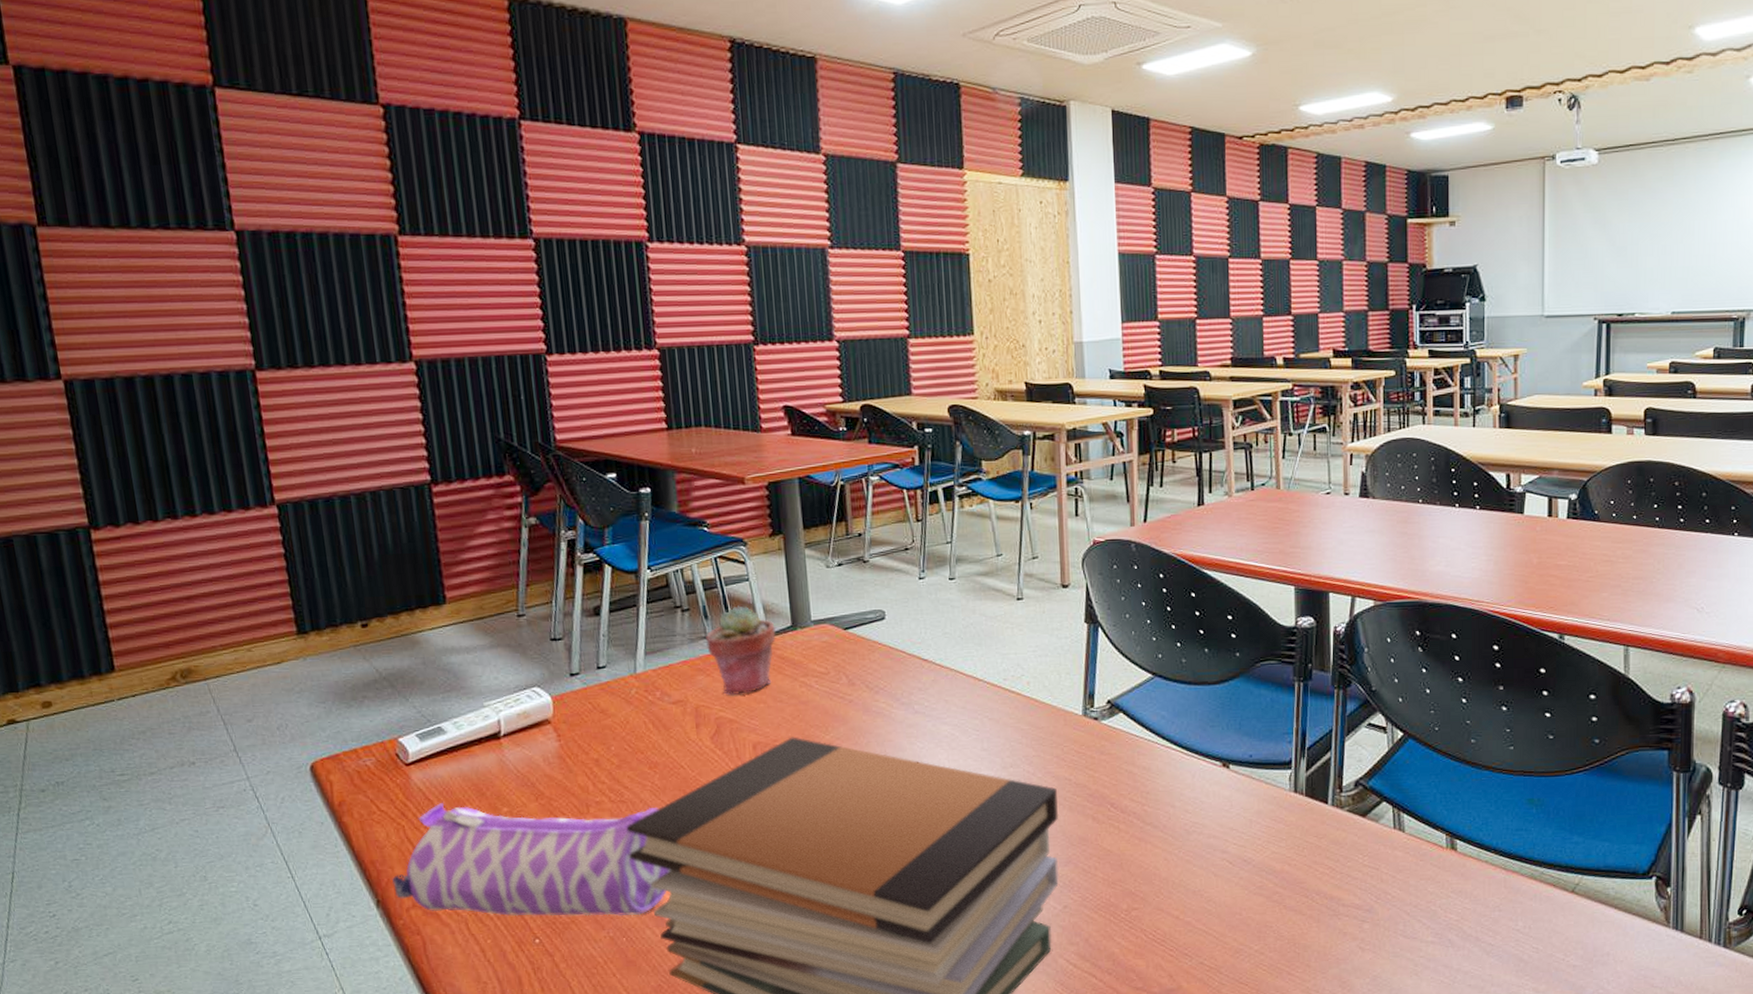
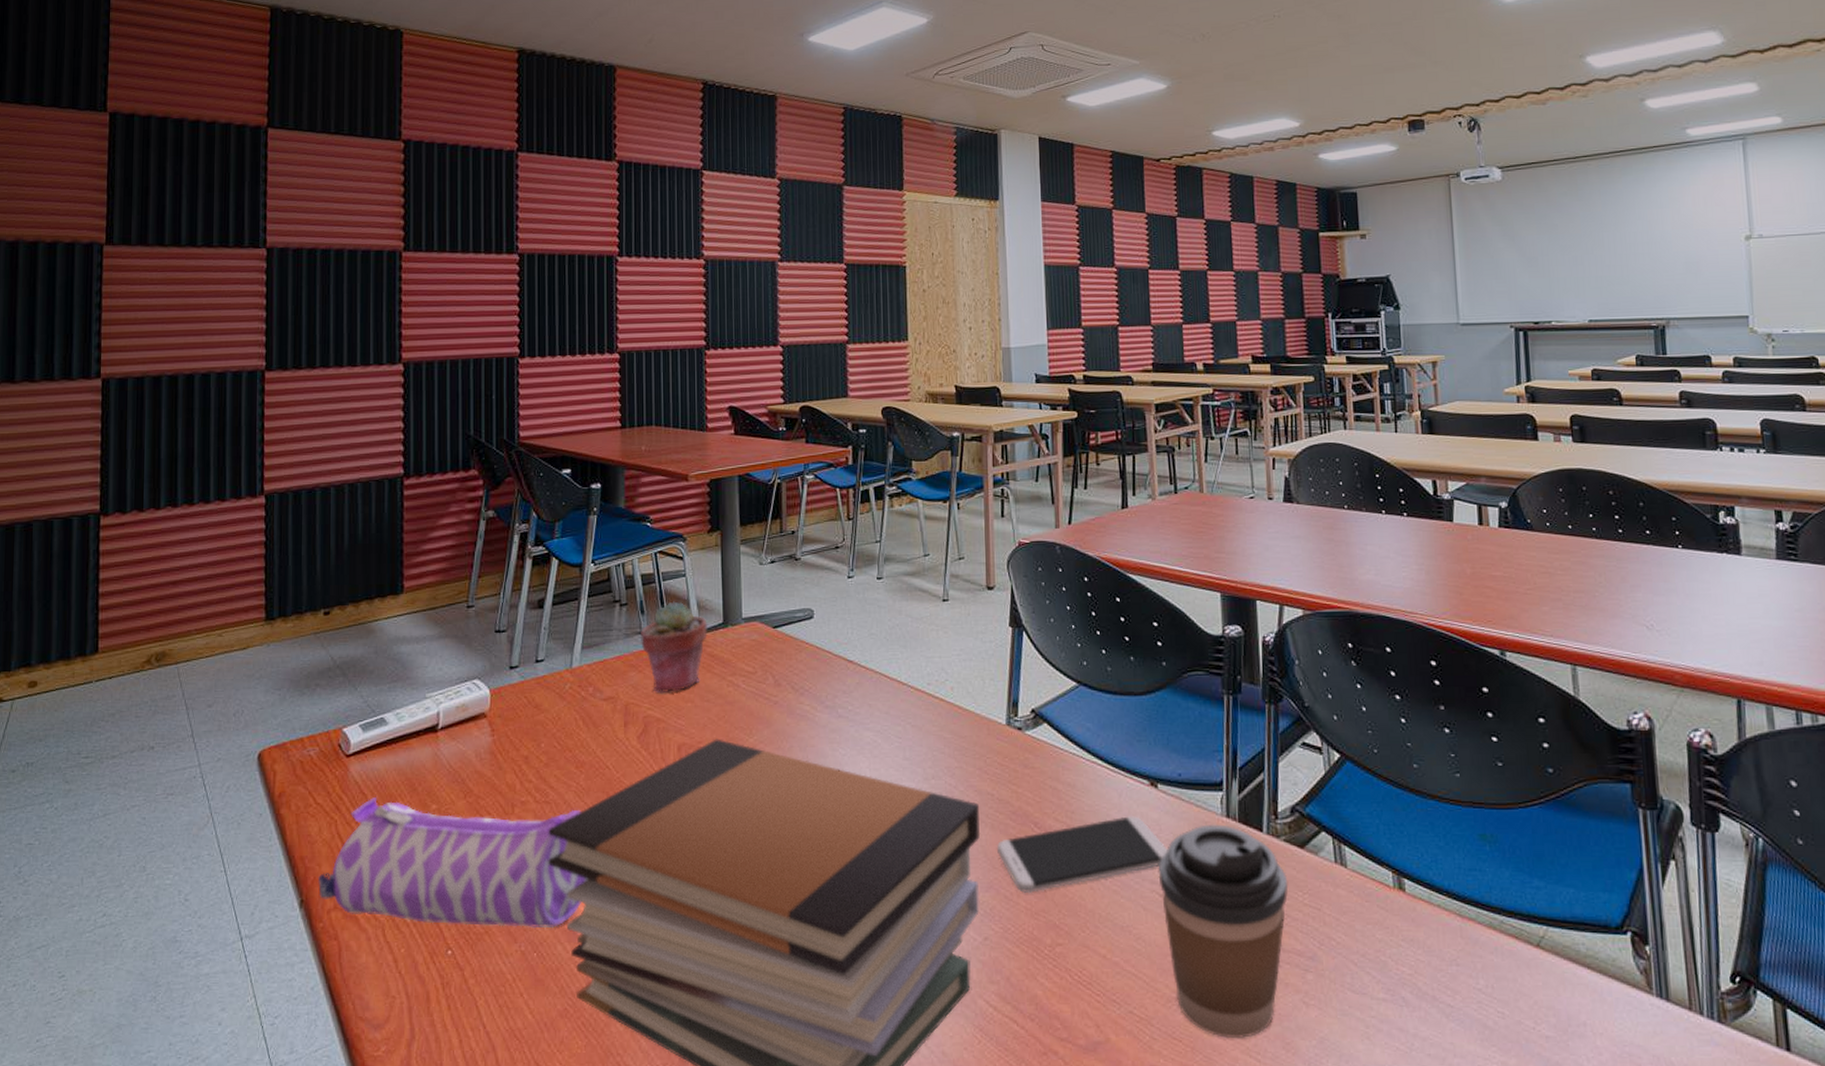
smartphone: none [1075,793,1238,867] -> present [997,815,1168,894]
coffee cup: none [1228,798,1350,980] -> present [1158,824,1289,1038]

